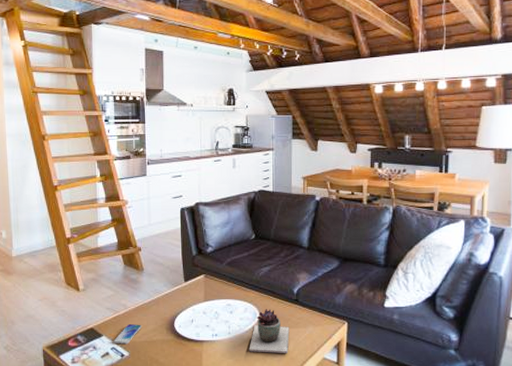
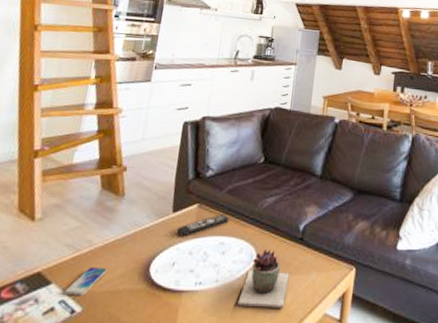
remote control: none [190,282,232,300] -> present [177,214,230,237]

